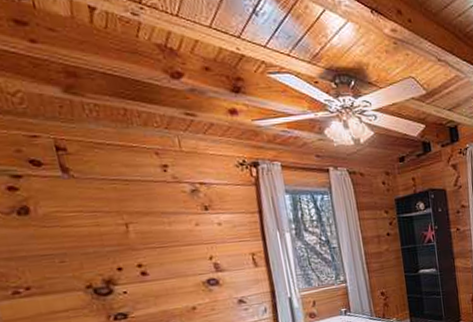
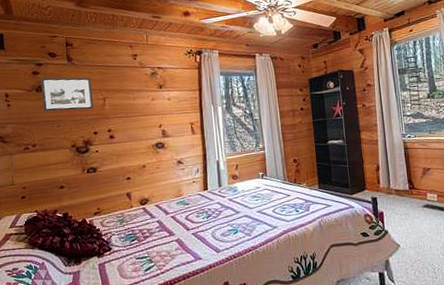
picture frame: none [21,194,112,242] -> present [40,77,94,112]

